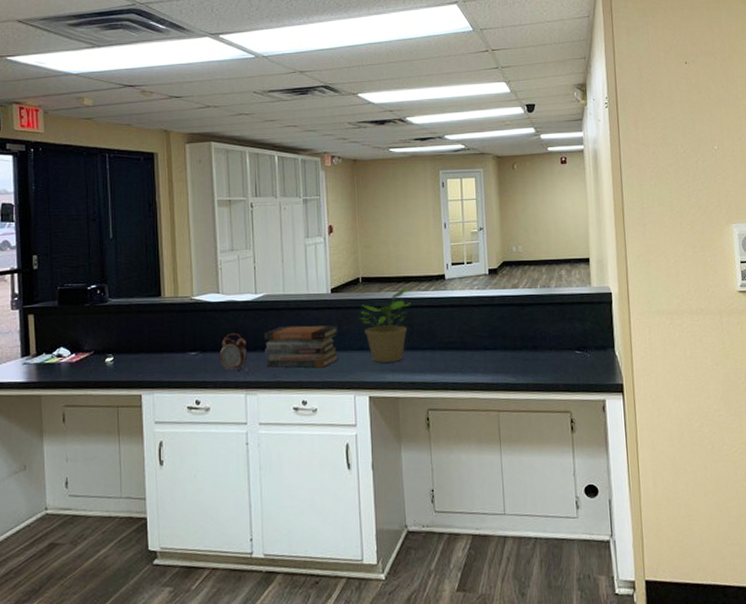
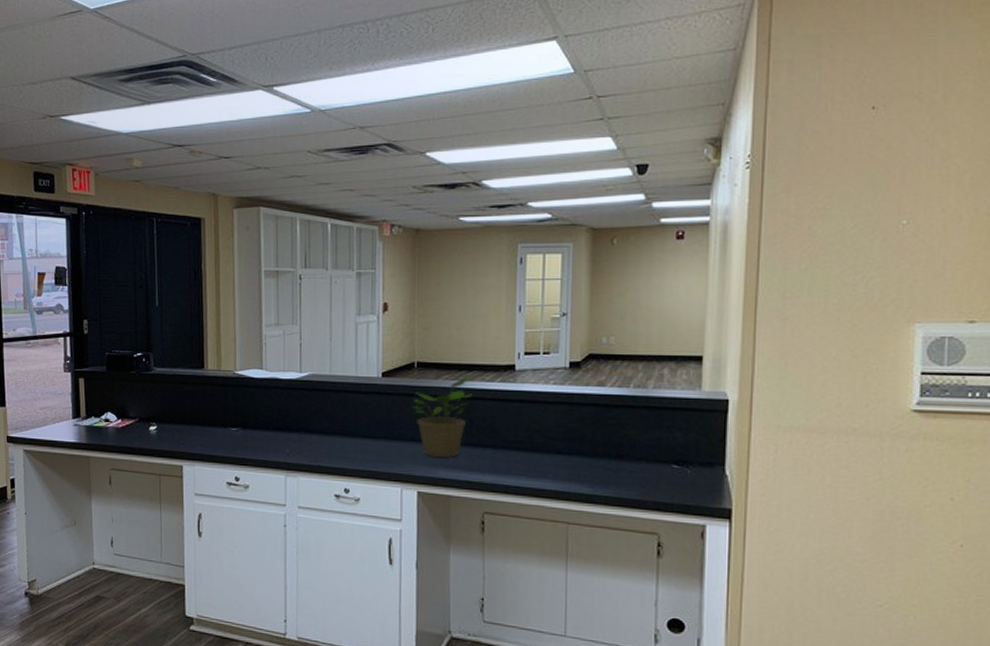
alarm clock: present [219,332,248,371] -> none [260,411,290,451]
book stack: present [263,325,339,368] -> none [306,409,388,456]

